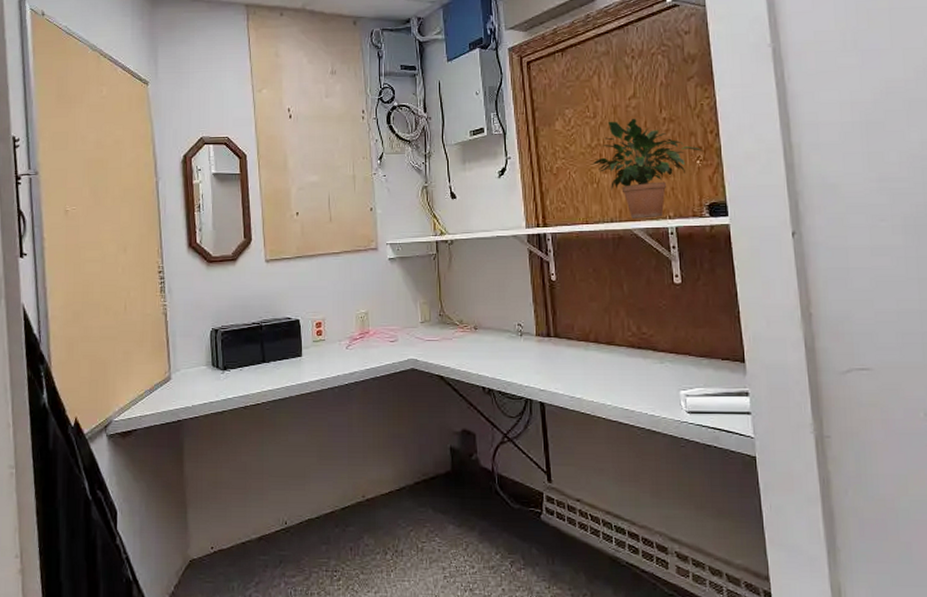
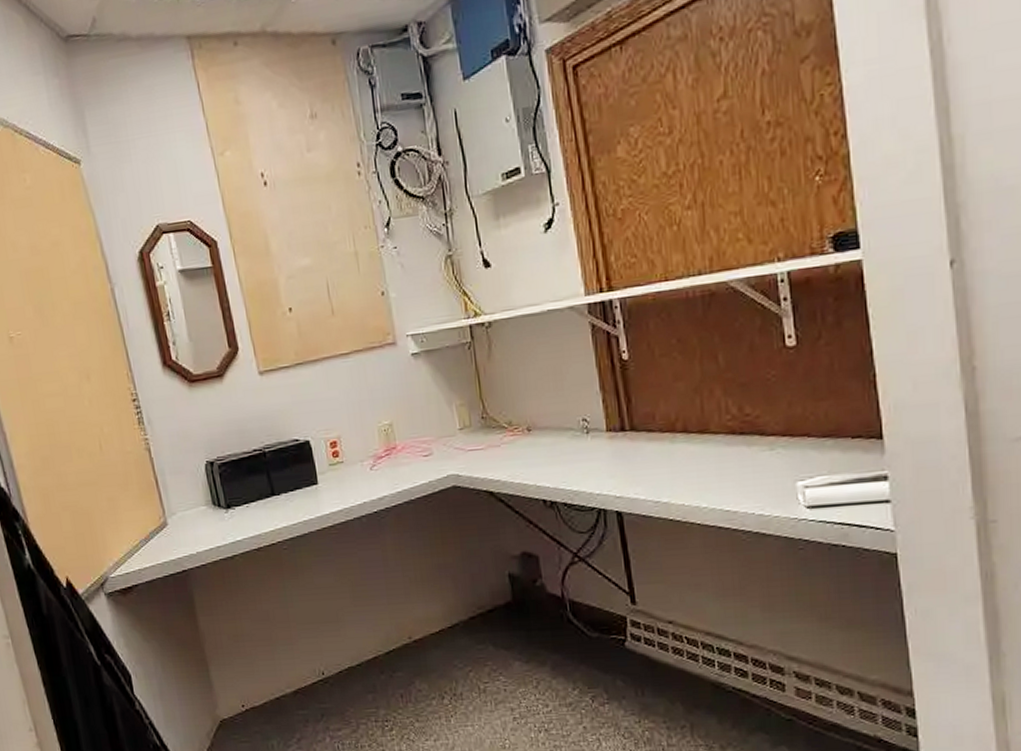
potted plant: present [592,118,704,219] -> none [669,126,826,267]

